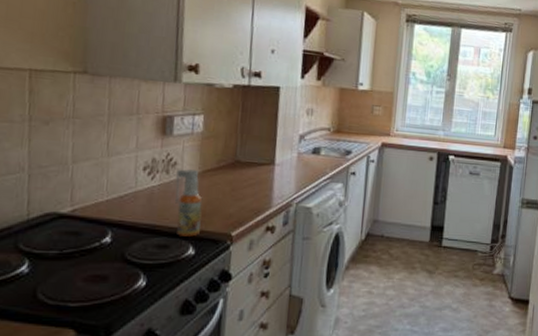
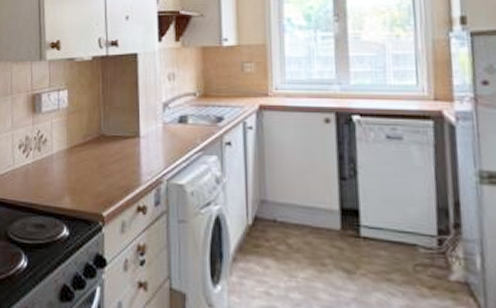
spray bottle: present [175,169,202,237] -> none [47,146,73,216]

